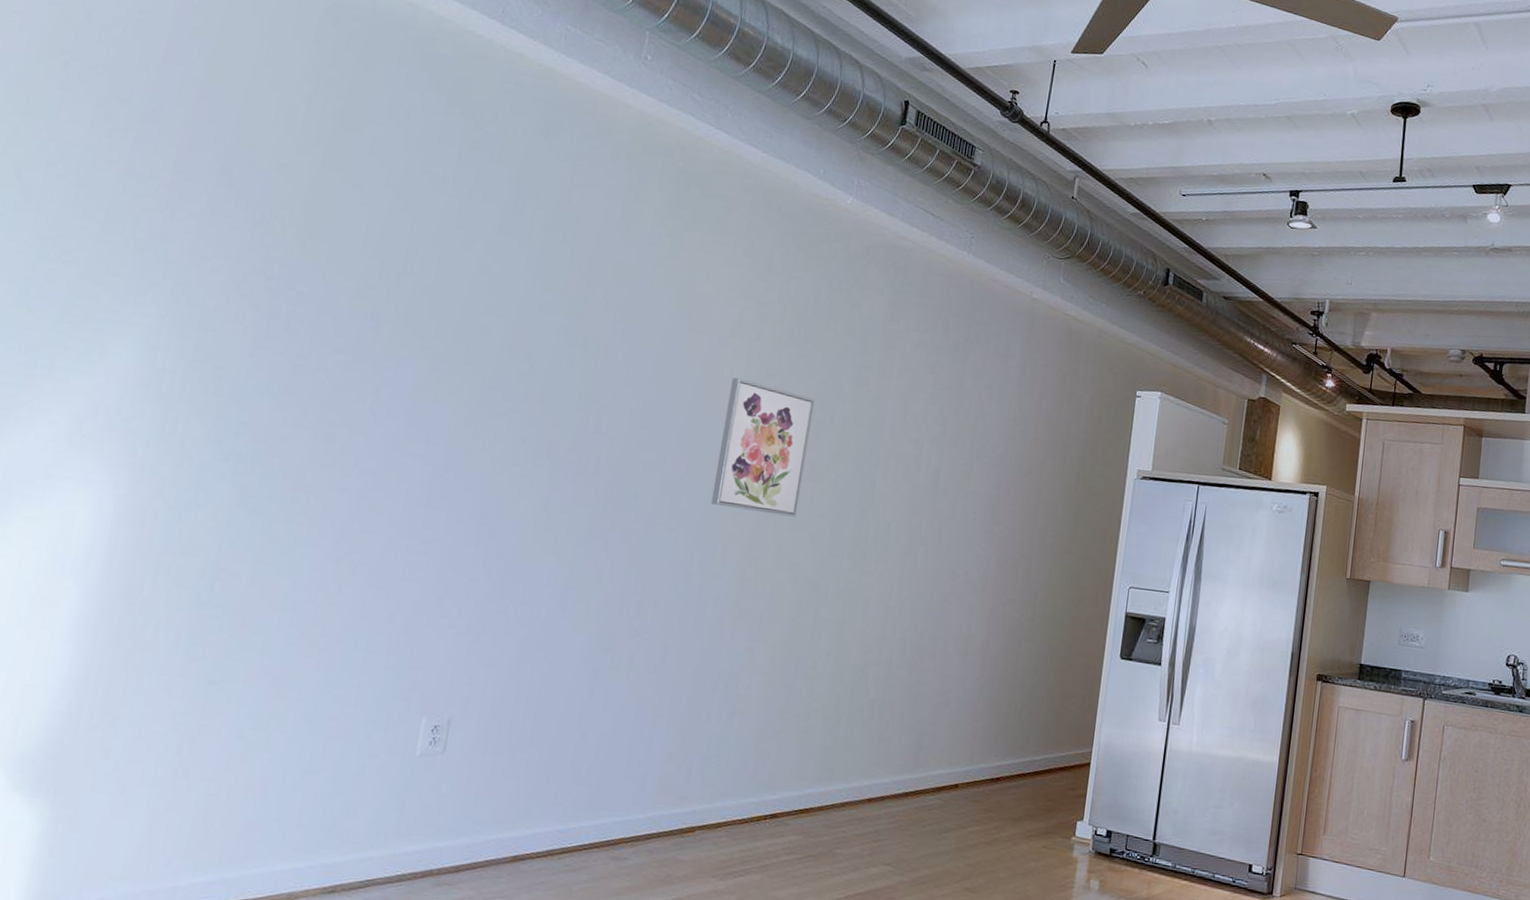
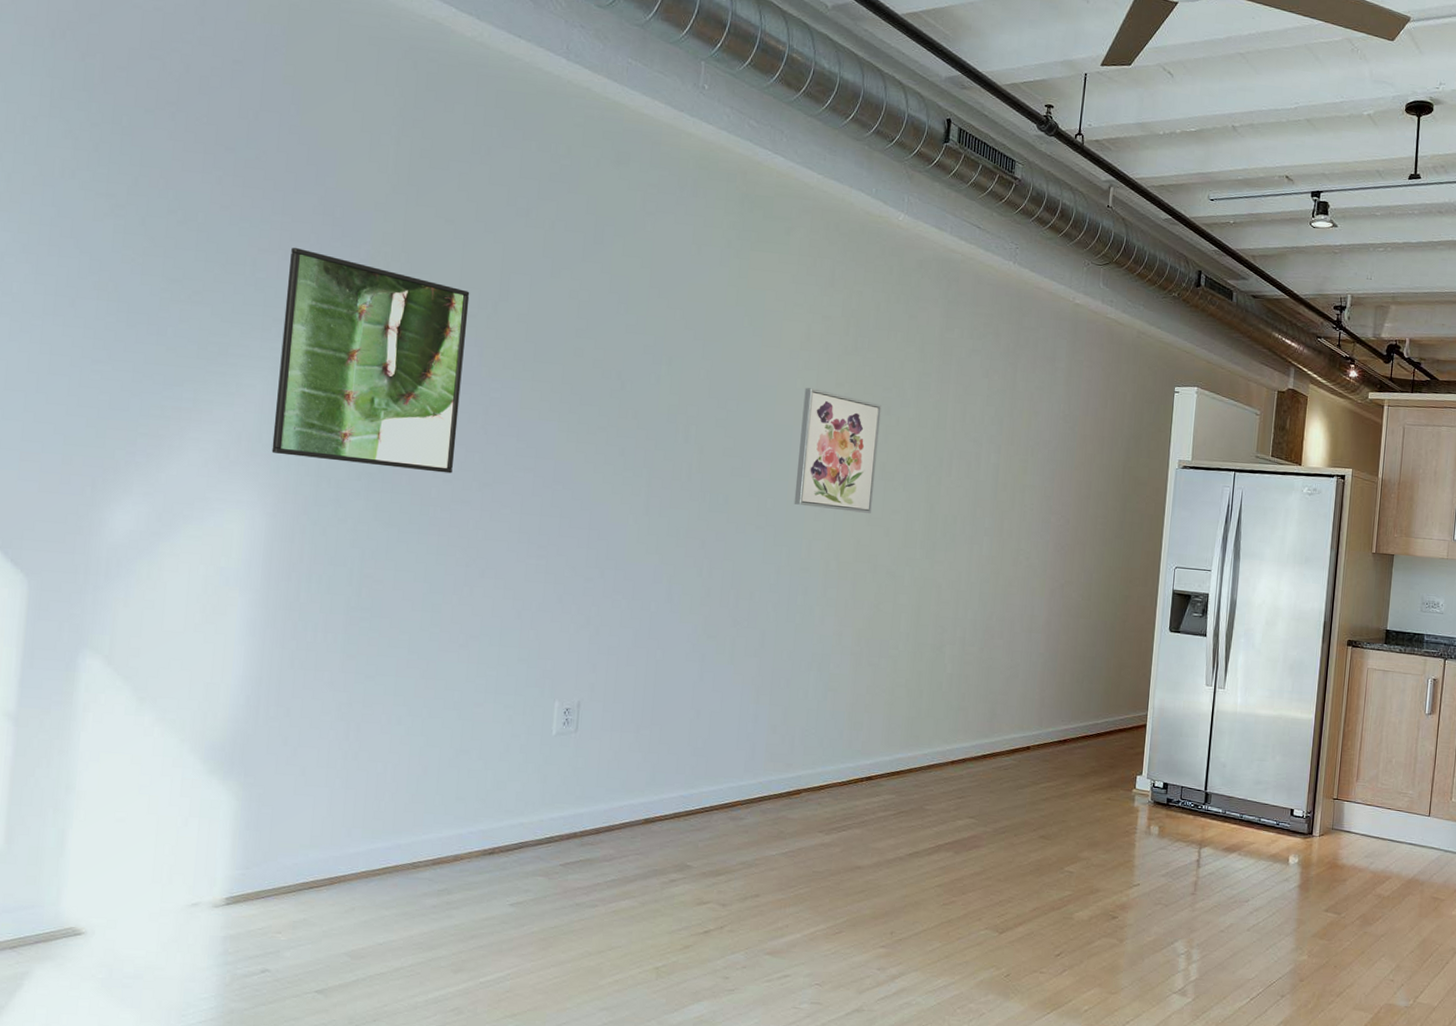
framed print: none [130,207,372,458] -> present [271,247,470,474]

